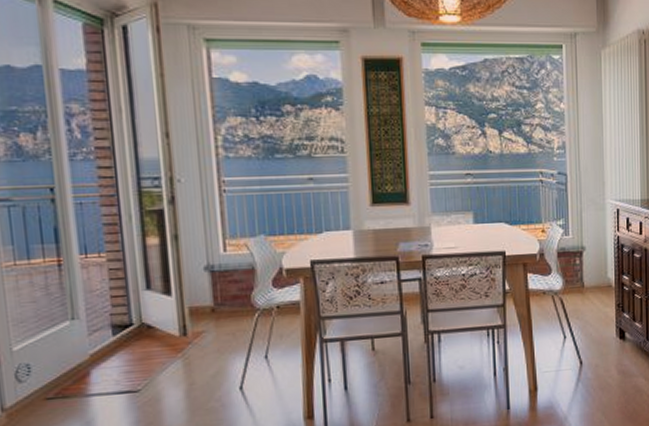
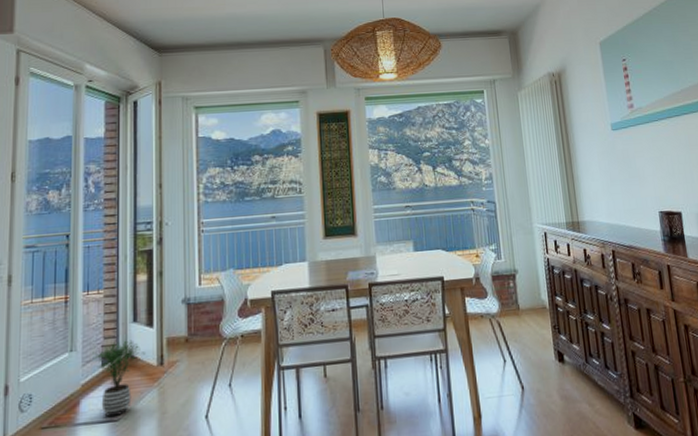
potted plant: none [99,308,164,388] -> present [92,339,145,417]

